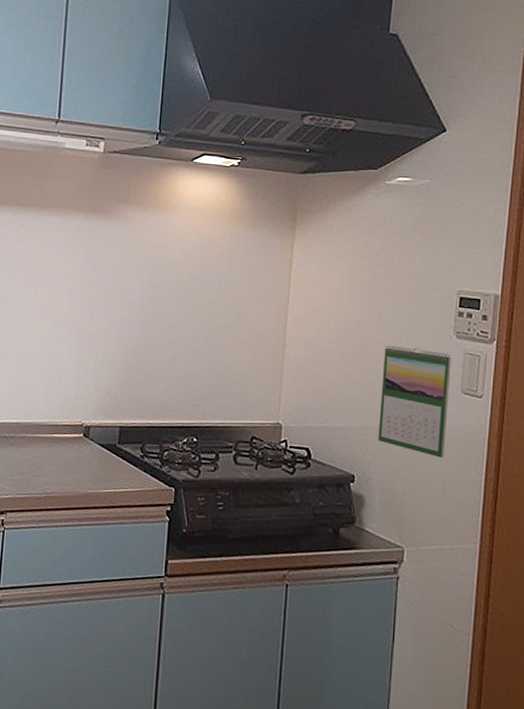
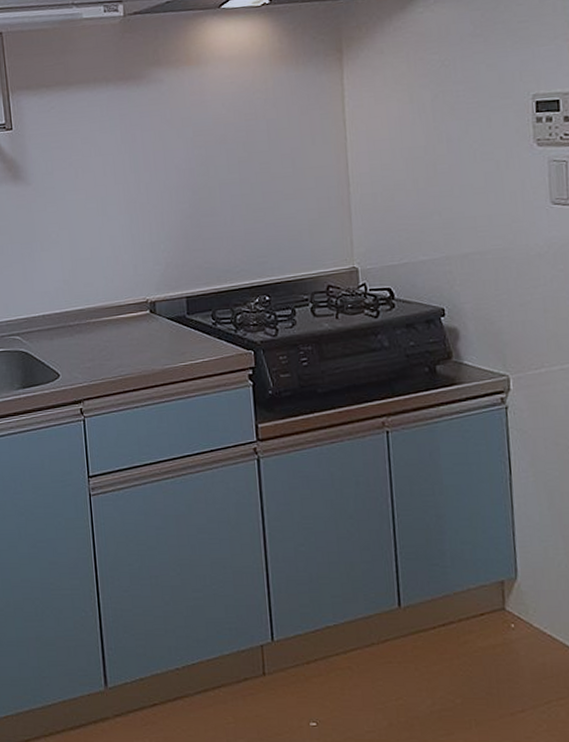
calendar: present [378,345,452,458] -> none [459,163,541,276]

